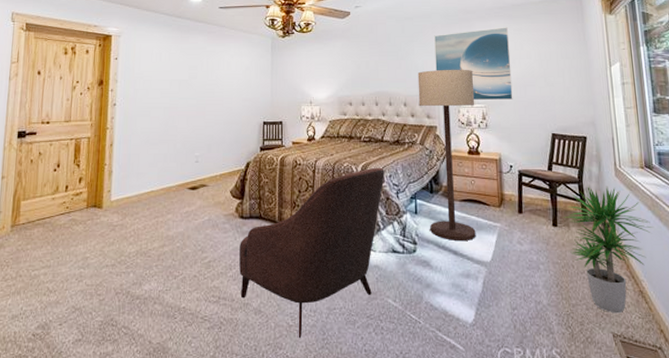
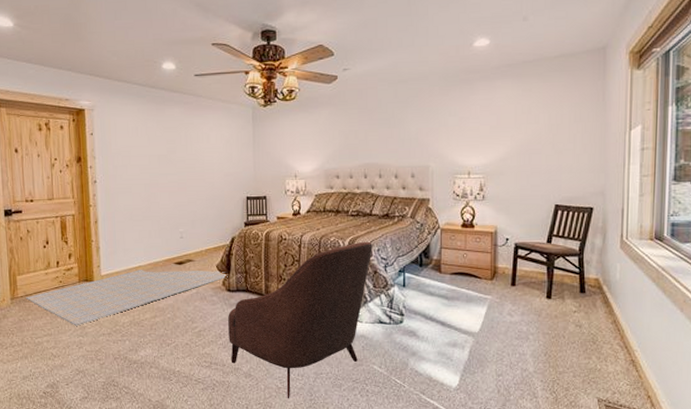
rug: none [27,195,242,257] -> present [25,270,228,326]
floor lamp: present [417,69,476,240] -> none [411,136,473,312]
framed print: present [434,27,513,101] -> none [431,88,516,171]
potted plant: present [563,186,653,314] -> none [558,258,655,381]

